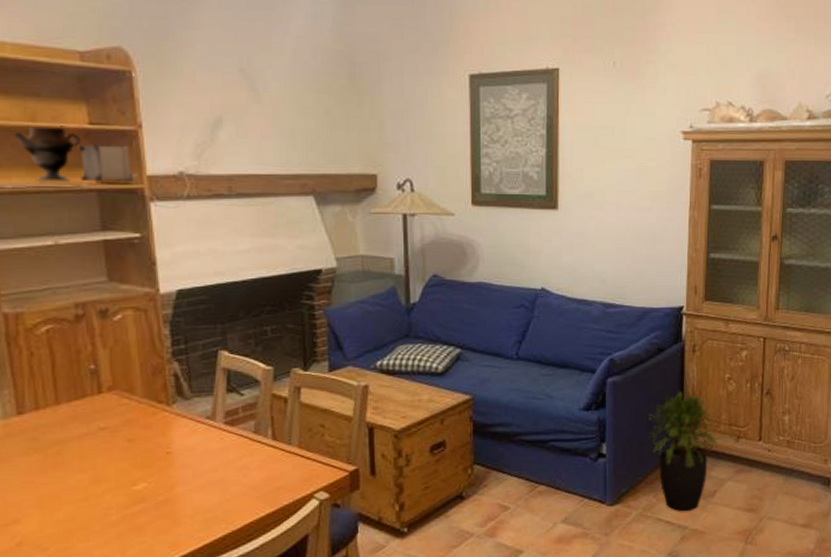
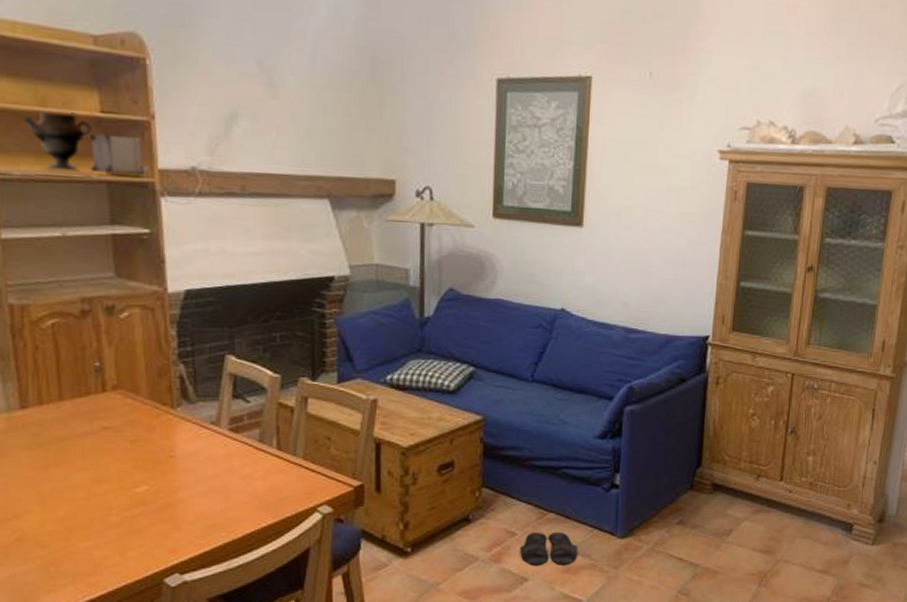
slippers: none [512,503,570,538] -> present [519,531,578,565]
potted plant: present [649,391,719,512] -> none [665,424,738,549]

